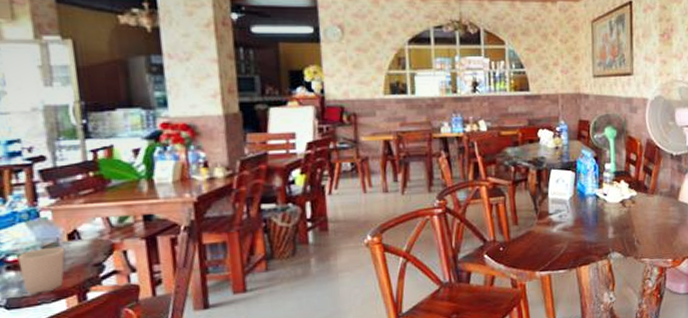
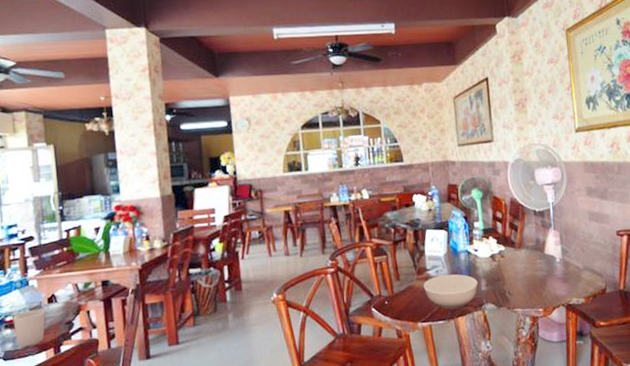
bowl: none [544,219,605,258] -> present [423,274,478,310]

